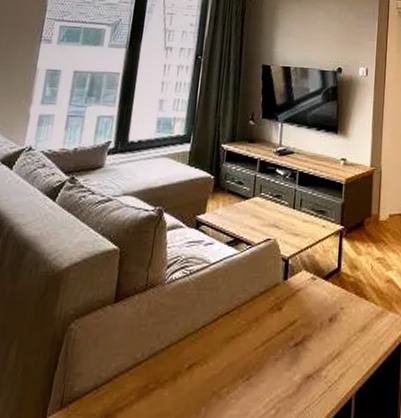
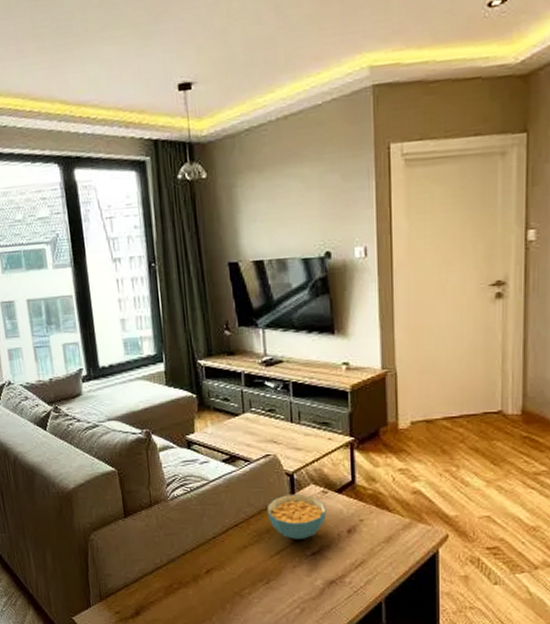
cereal bowl: none [259,279,313,328] -> present [267,493,327,539]

